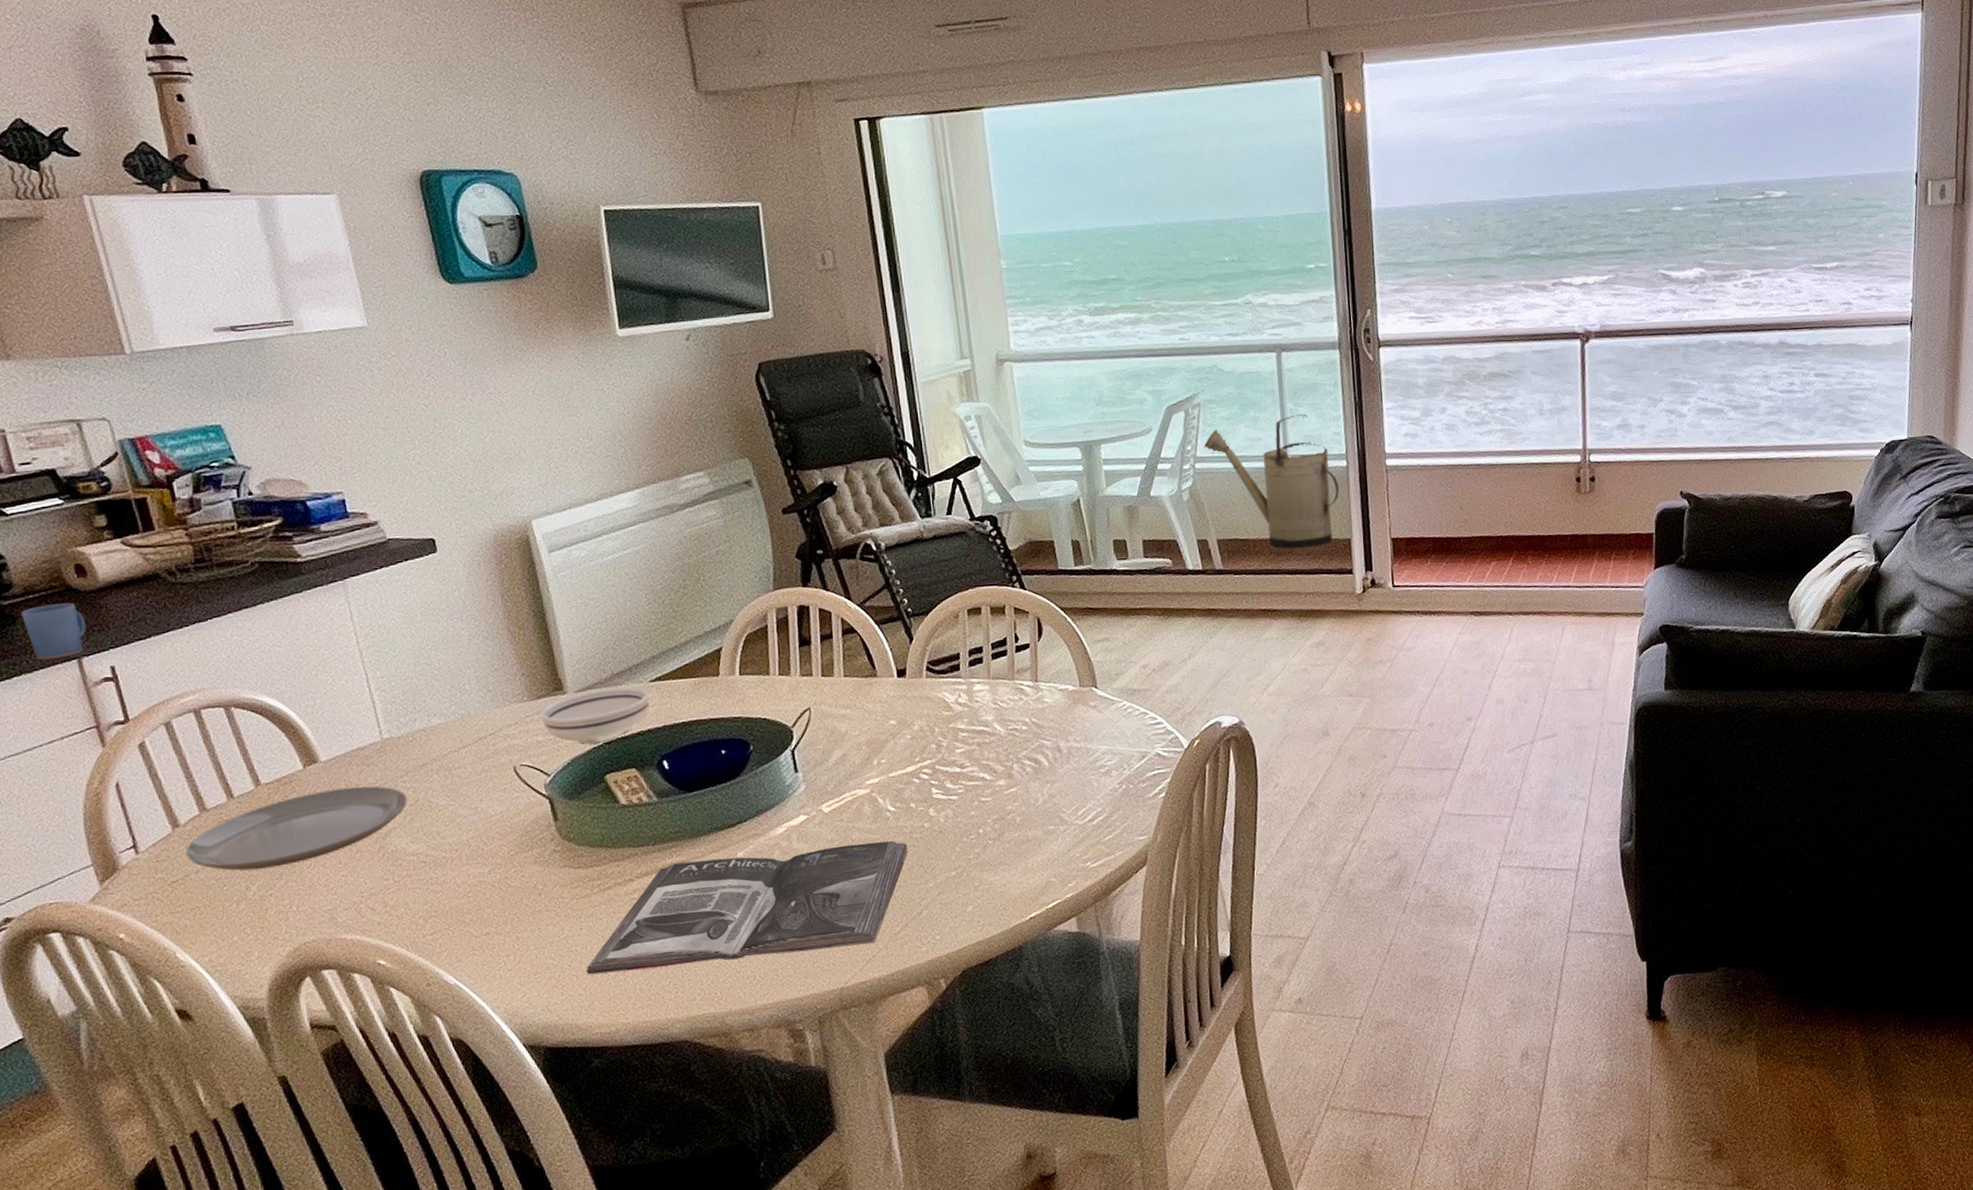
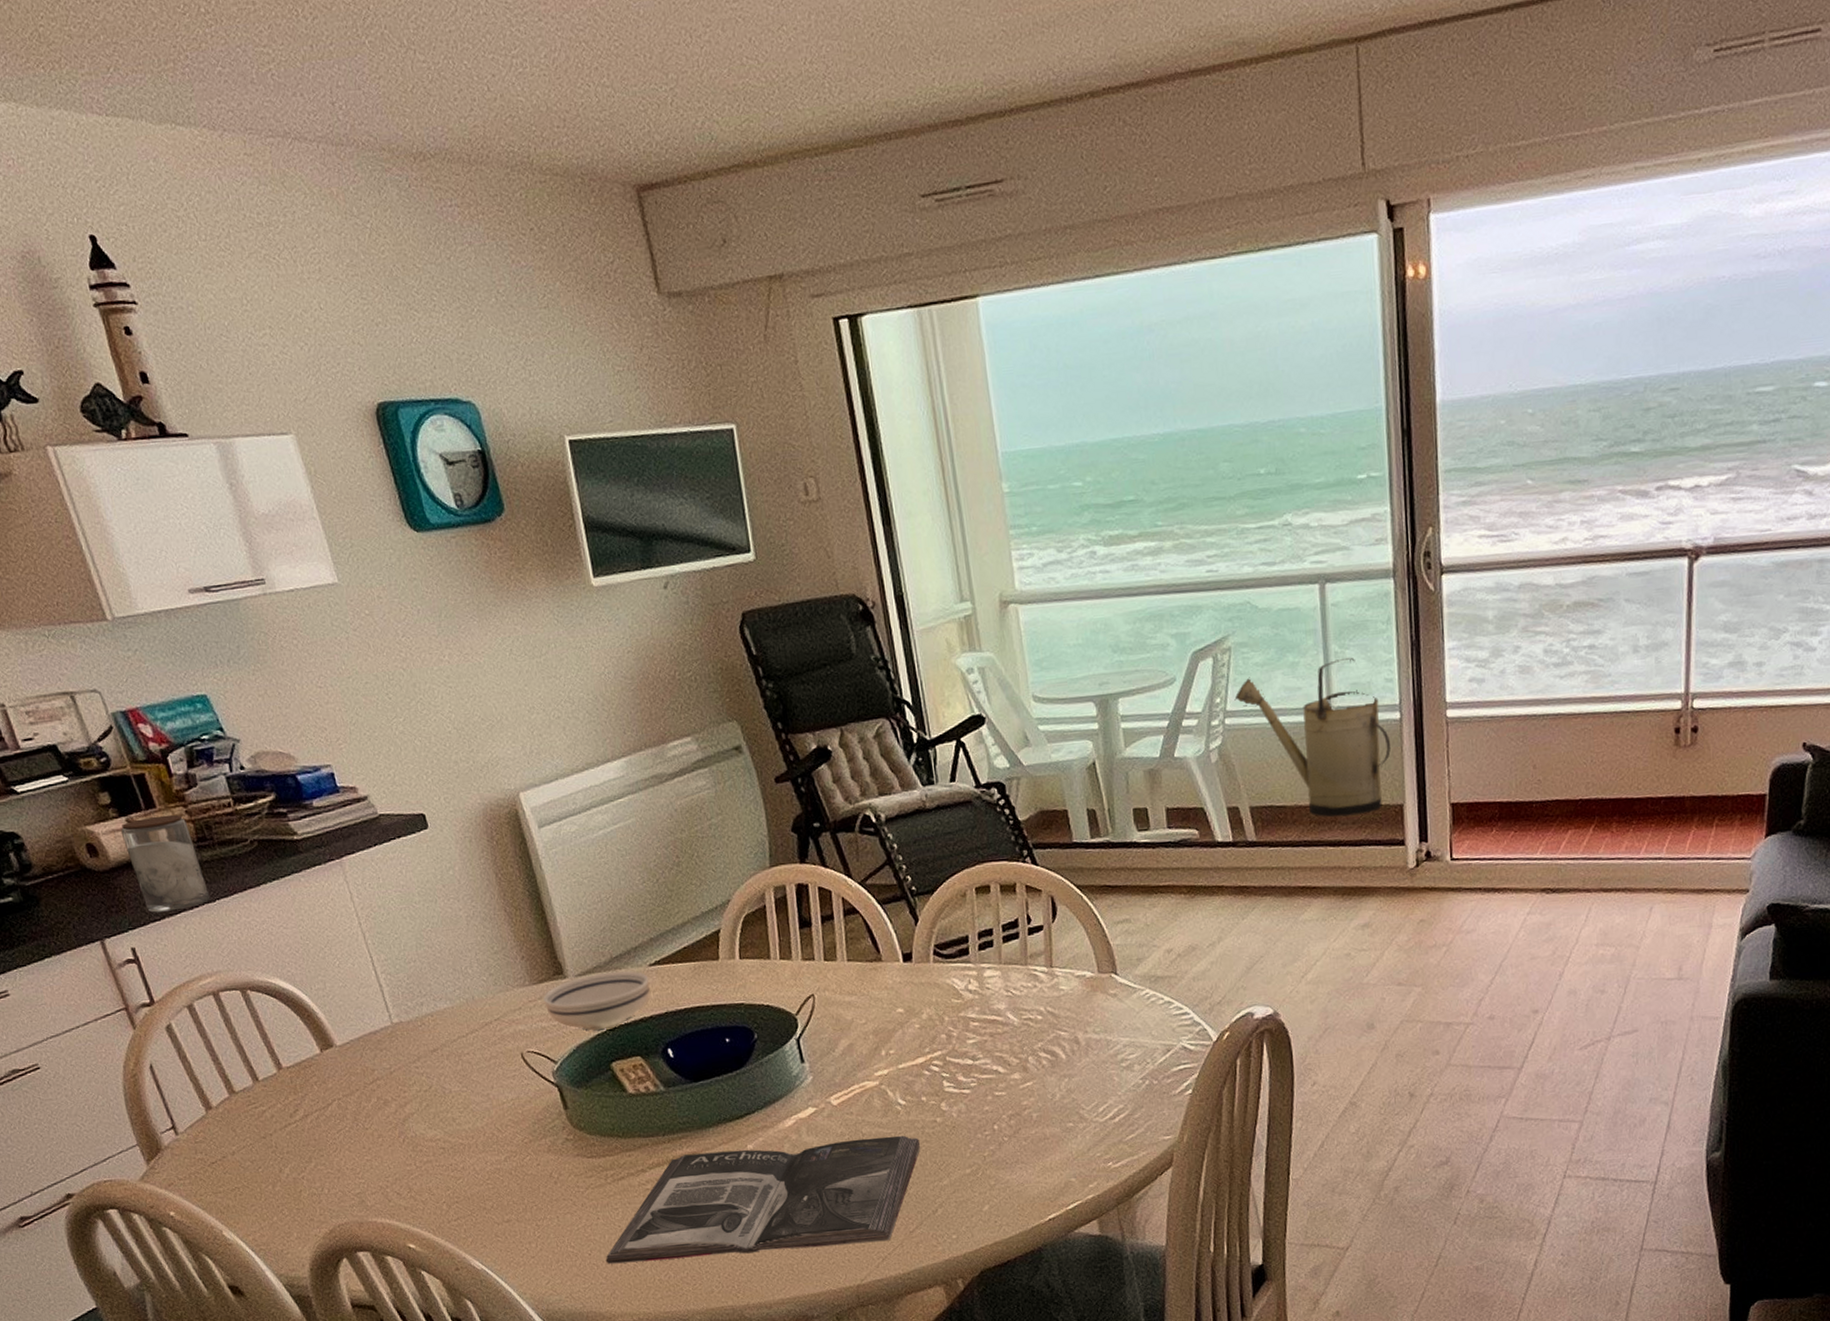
mug: present [21,603,86,660] -> none [43,883,105,941]
jar: none [113,537,203,632] -> present [120,814,211,913]
plate: present [185,786,407,871] -> none [220,1071,422,1153]

